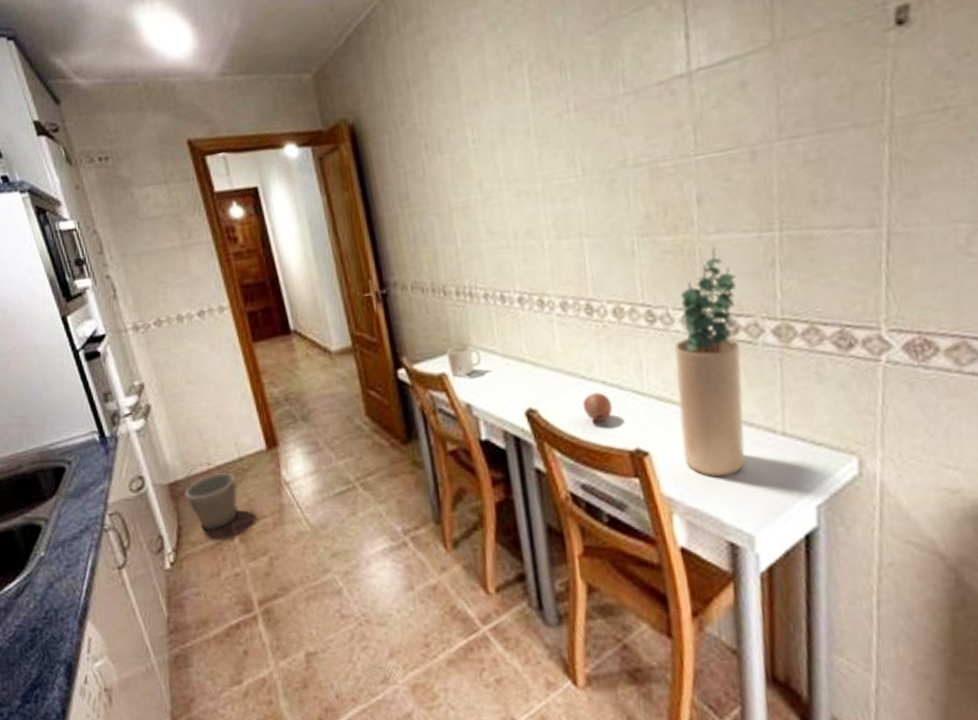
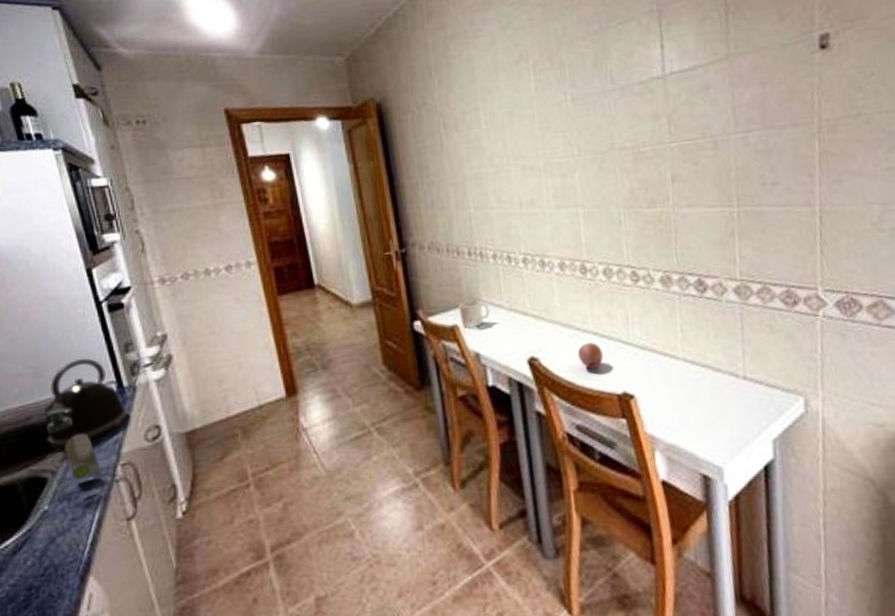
kettle: none [31,408,113,499] -> present [42,358,129,450]
soap dispenser: none [35,457,92,537] -> present [46,408,103,489]
bucket: present [184,462,238,531] -> none [201,410,255,478]
vase: present [674,246,745,477] -> none [654,218,714,417]

